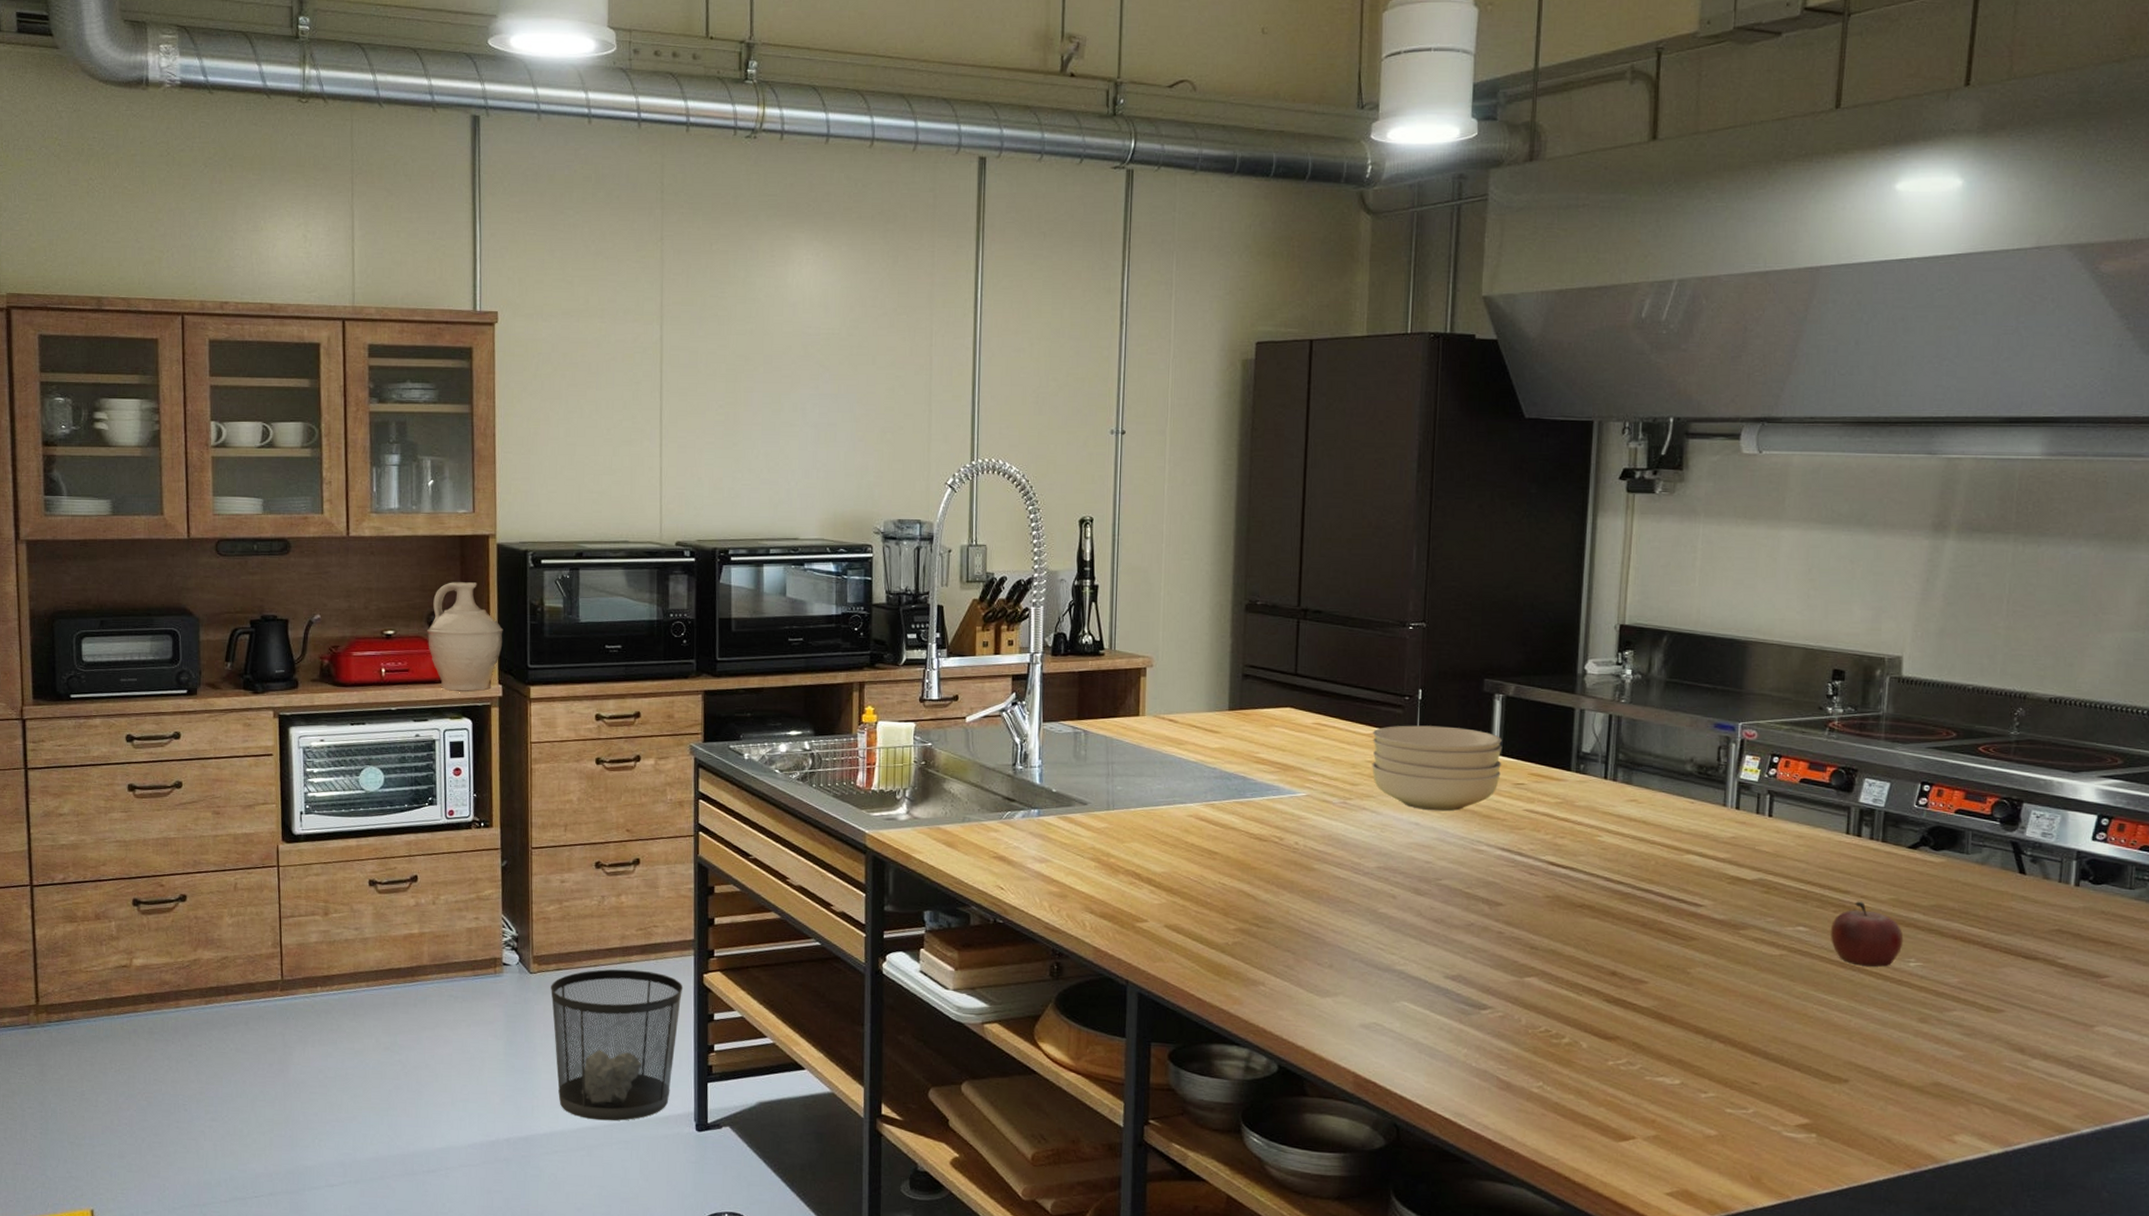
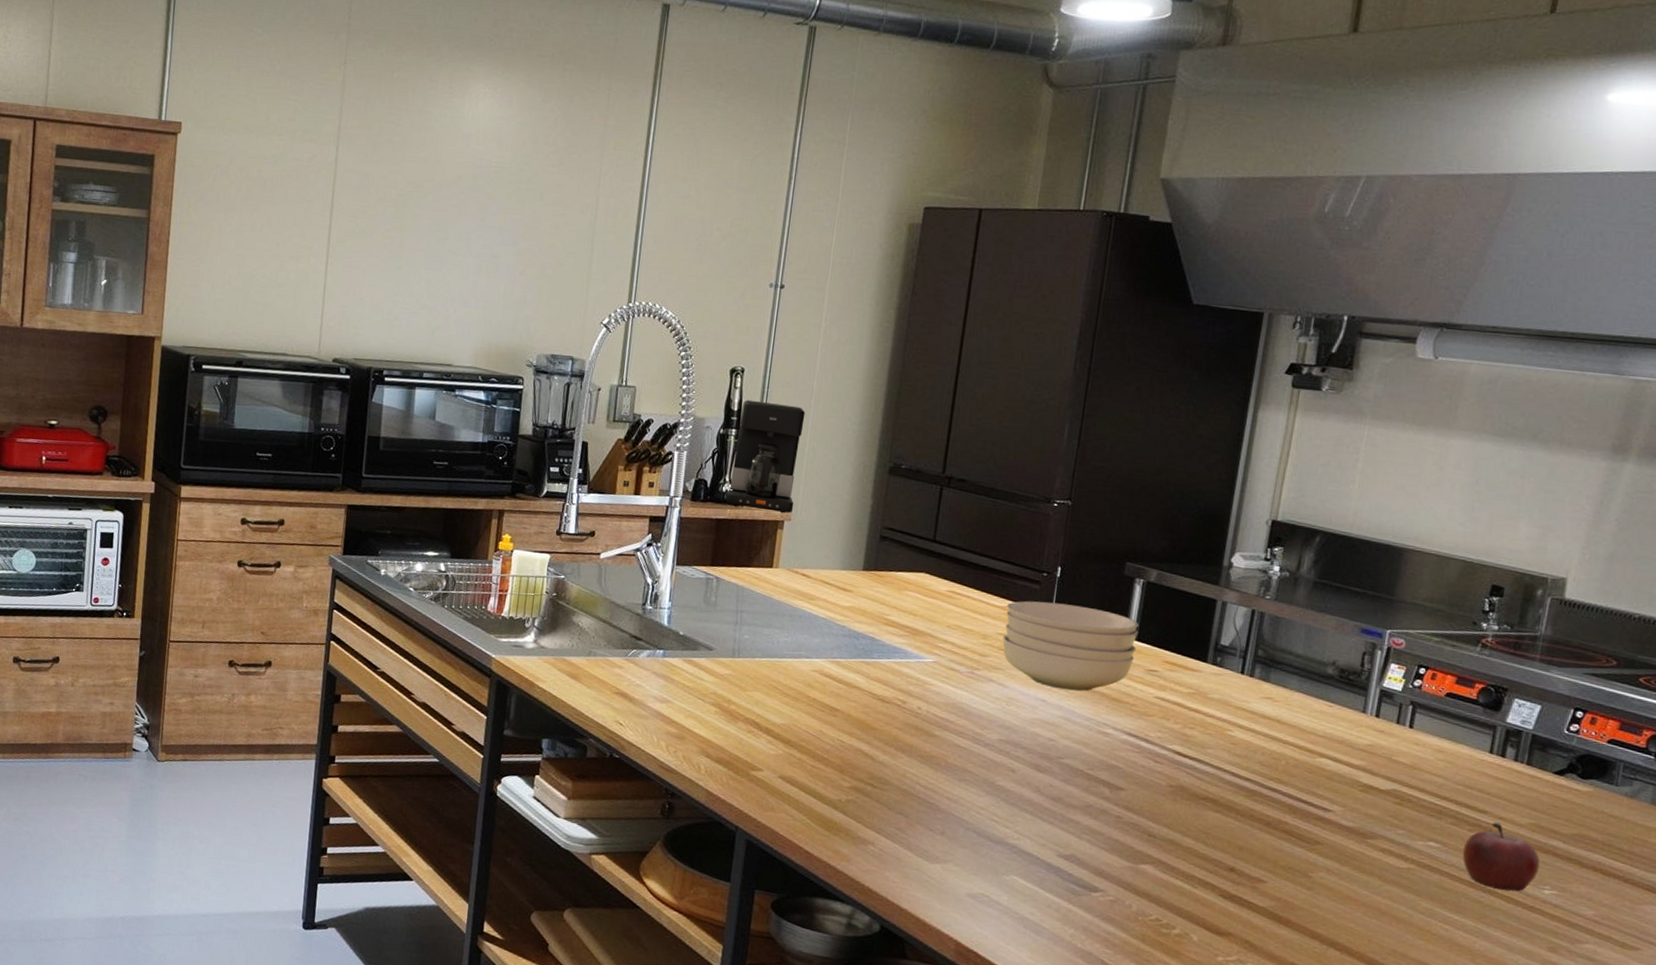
ceramic jug: present [427,582,503,693] -> none [88,379,161,487]
waste bin: present [551,969,683,1121] -> none [174,764,303,911]
coffee maker: none [1086,549,1158,660] -> present [725,399,806,514]

